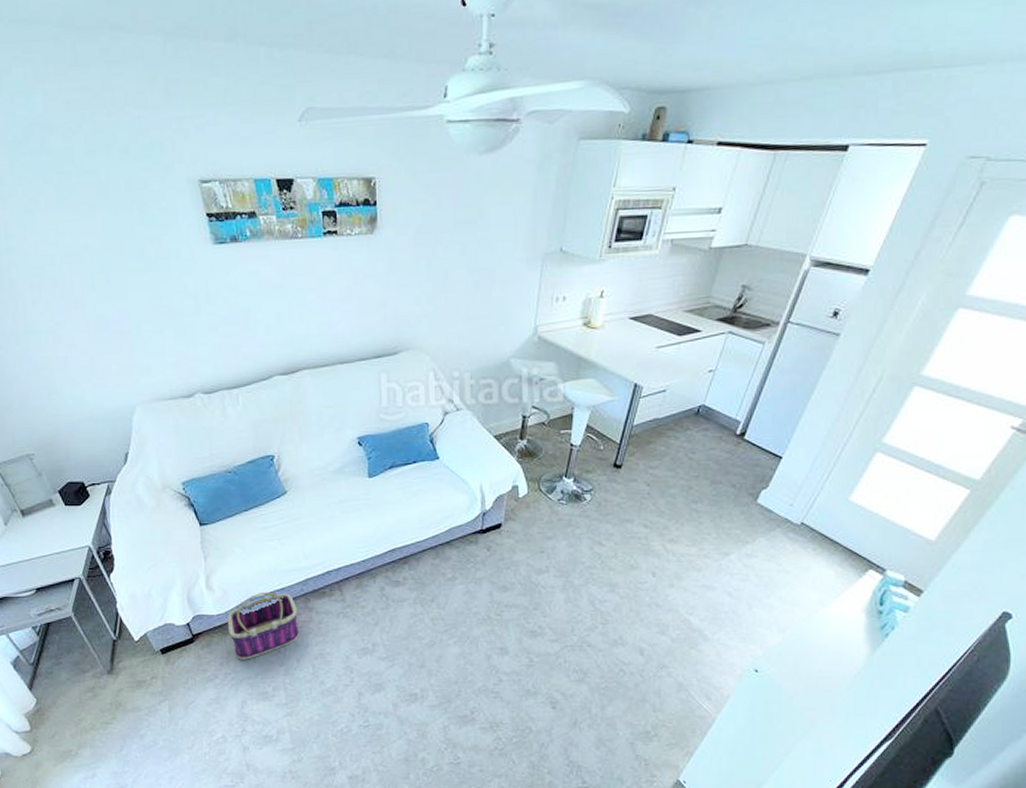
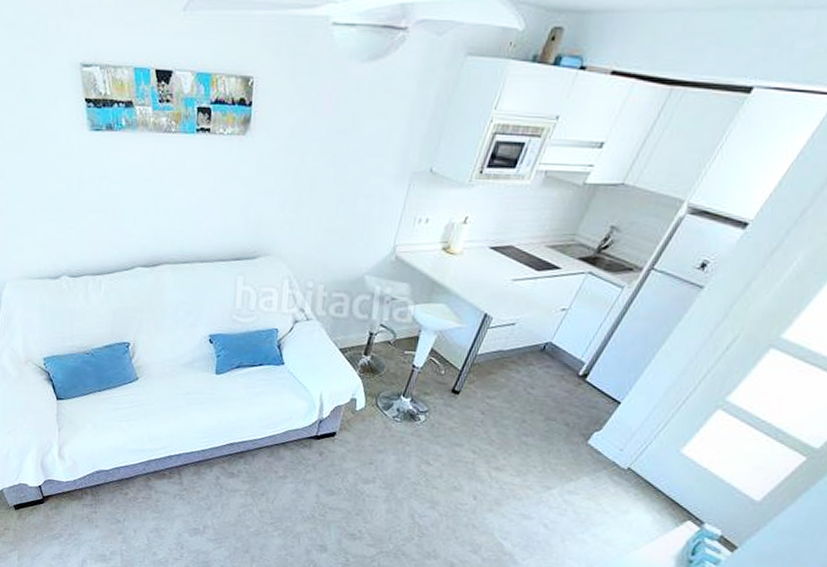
basket: present [227,590,299,660] -> none [74,466,139,525]

